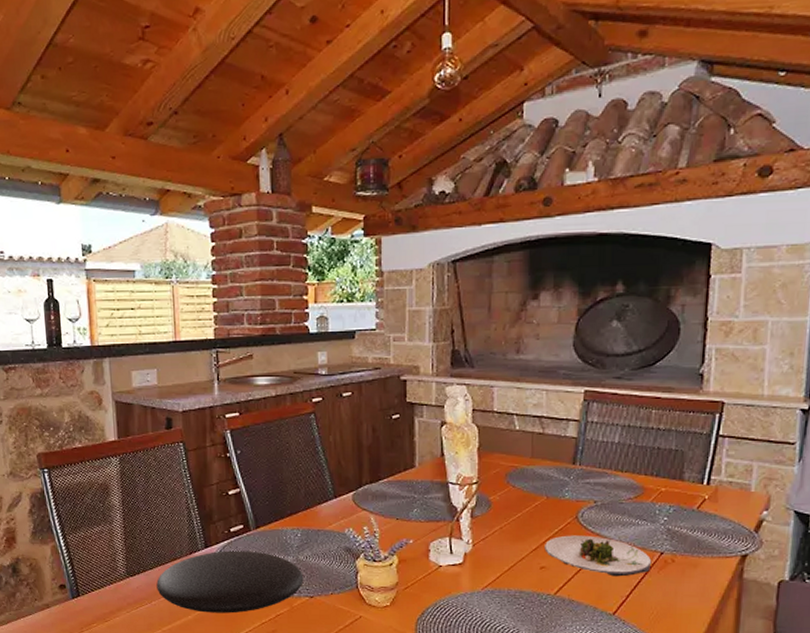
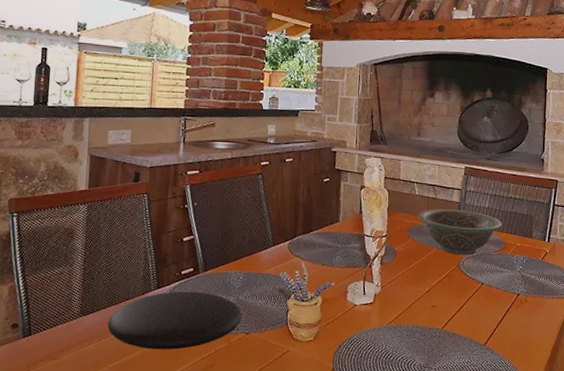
decorative bowl: none [519,447,639,505] -> present [418,209,502,256]
salad plate: present [545,535,652,577] -> none [435,280,512,314]

